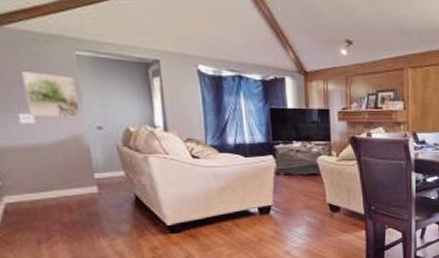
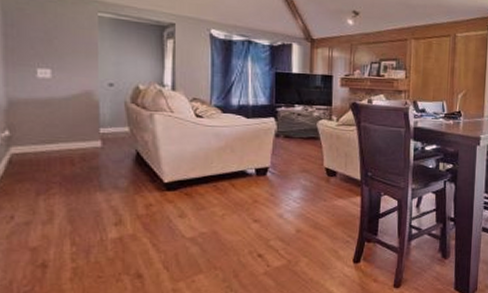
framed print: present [21,72,81,118] -> none [46,30,95,75]

